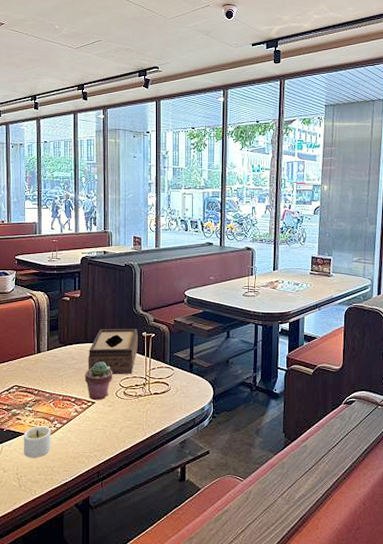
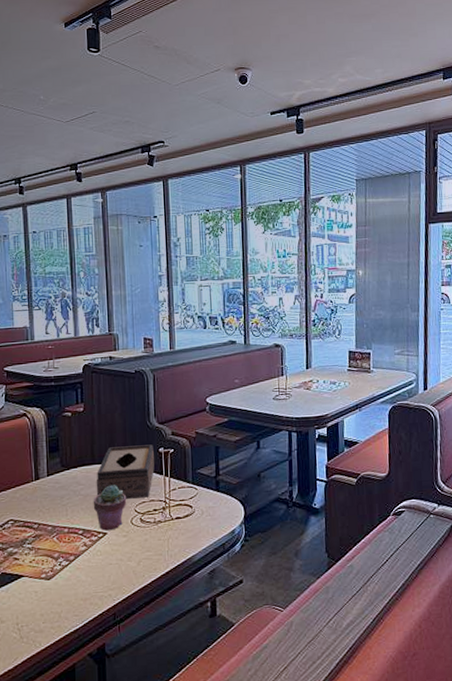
candle: present [23,426,51,458] -> none [22,565,57,604]

